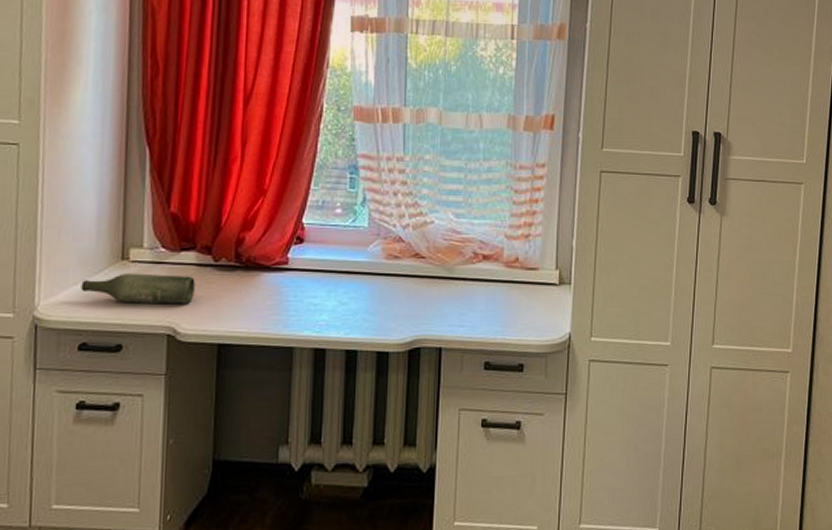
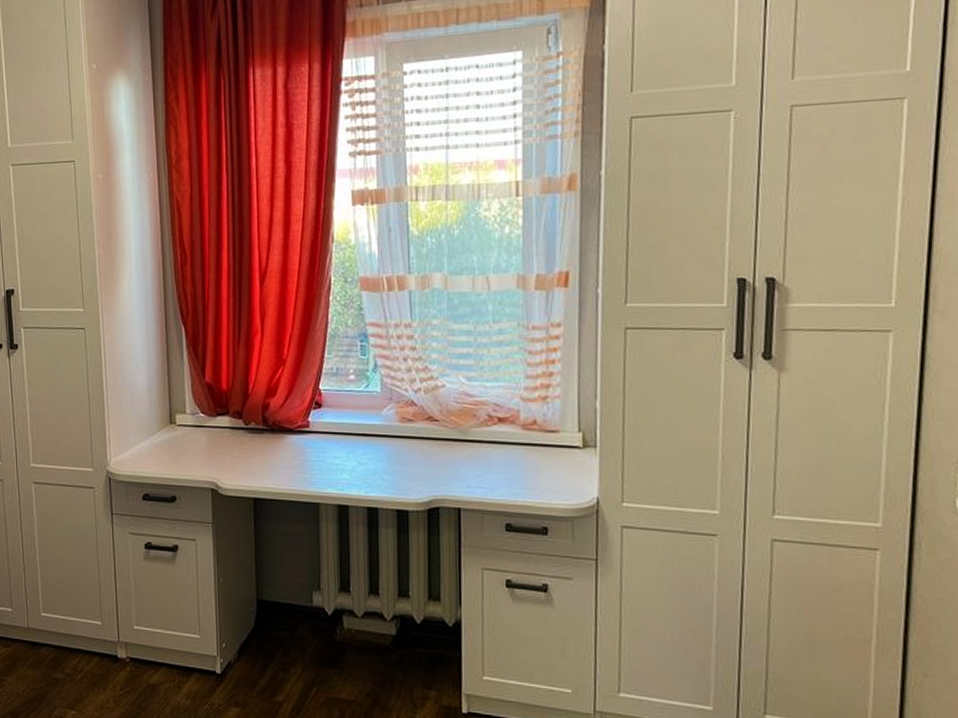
bottle: present [81,273,195,304] -> none [140,435,231,462]

